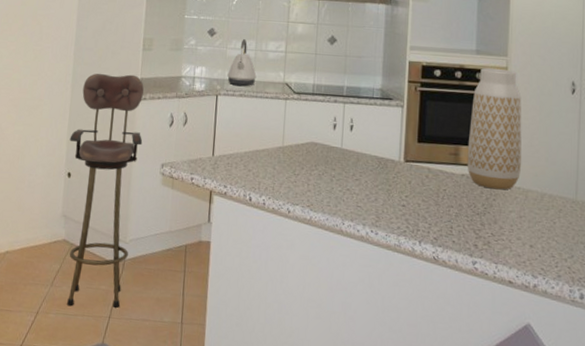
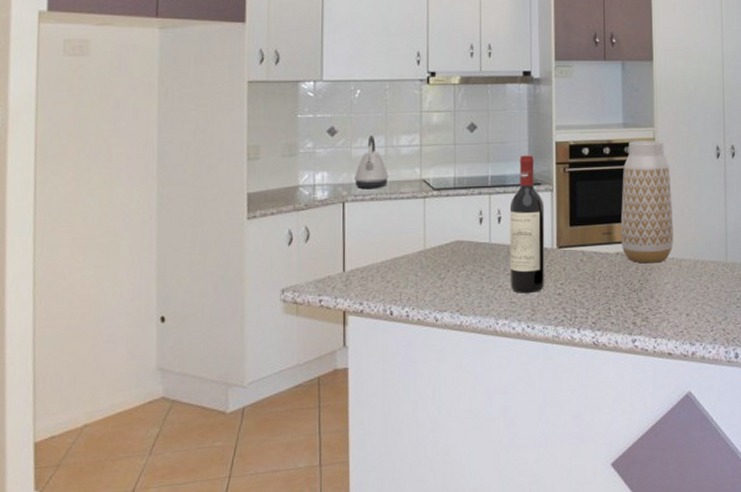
bar stool: present [67,73,145,308] -> none [159,190,256,475]
wine bottle: none [357,70,395,201] -> present [509,155,545,293]

